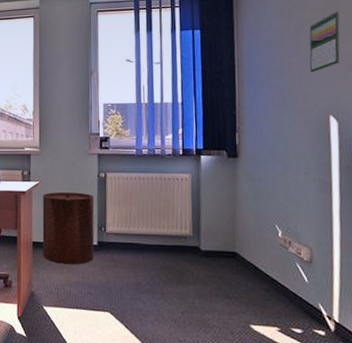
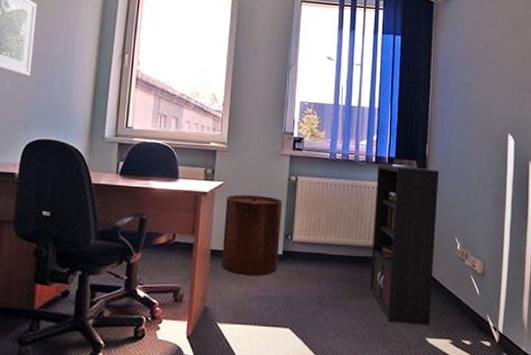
bookcase: none [185,156,305,332] -> present [369,165,473,344]
calendar: present [309,11,340,73] -> none [495,35,522,91]

